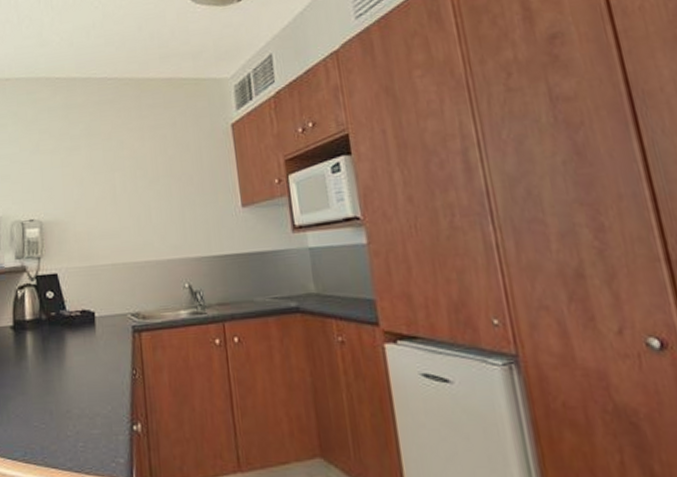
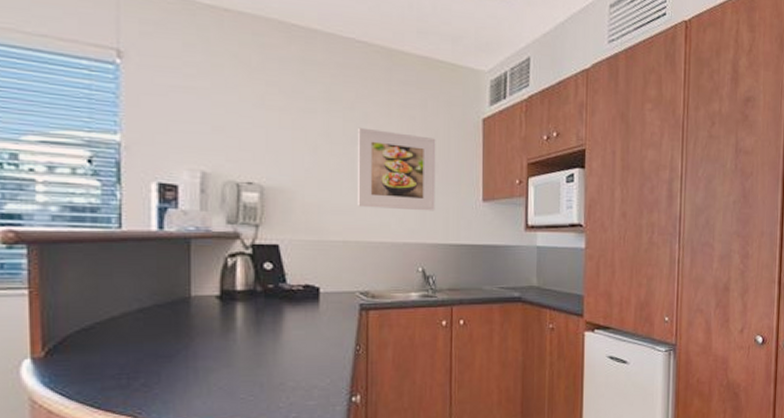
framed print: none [116,152,195,230] -> present [358,127,436,211]

